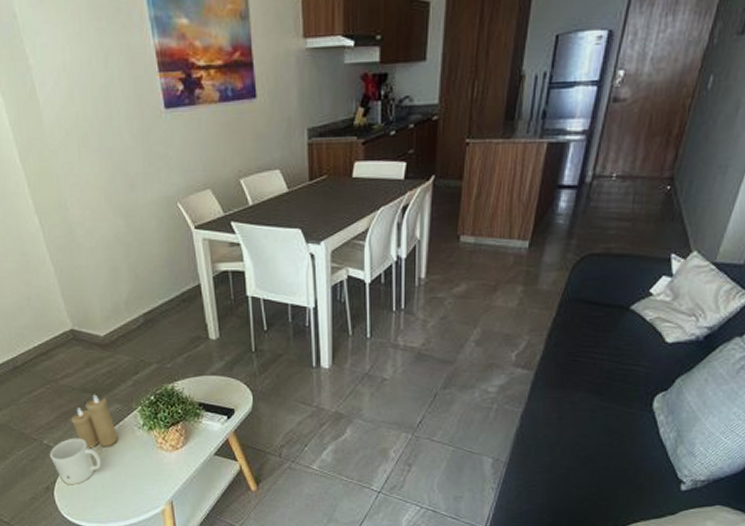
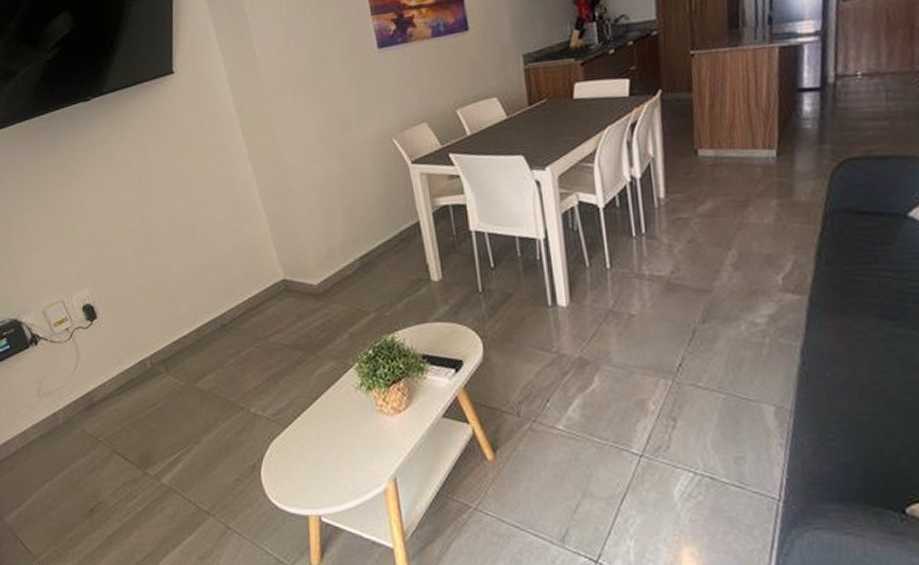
mug: present [49,438,102,486] -> none [256,403,315,462]
candle: present [70,394,119,449] -> none [281,351,334,416]

